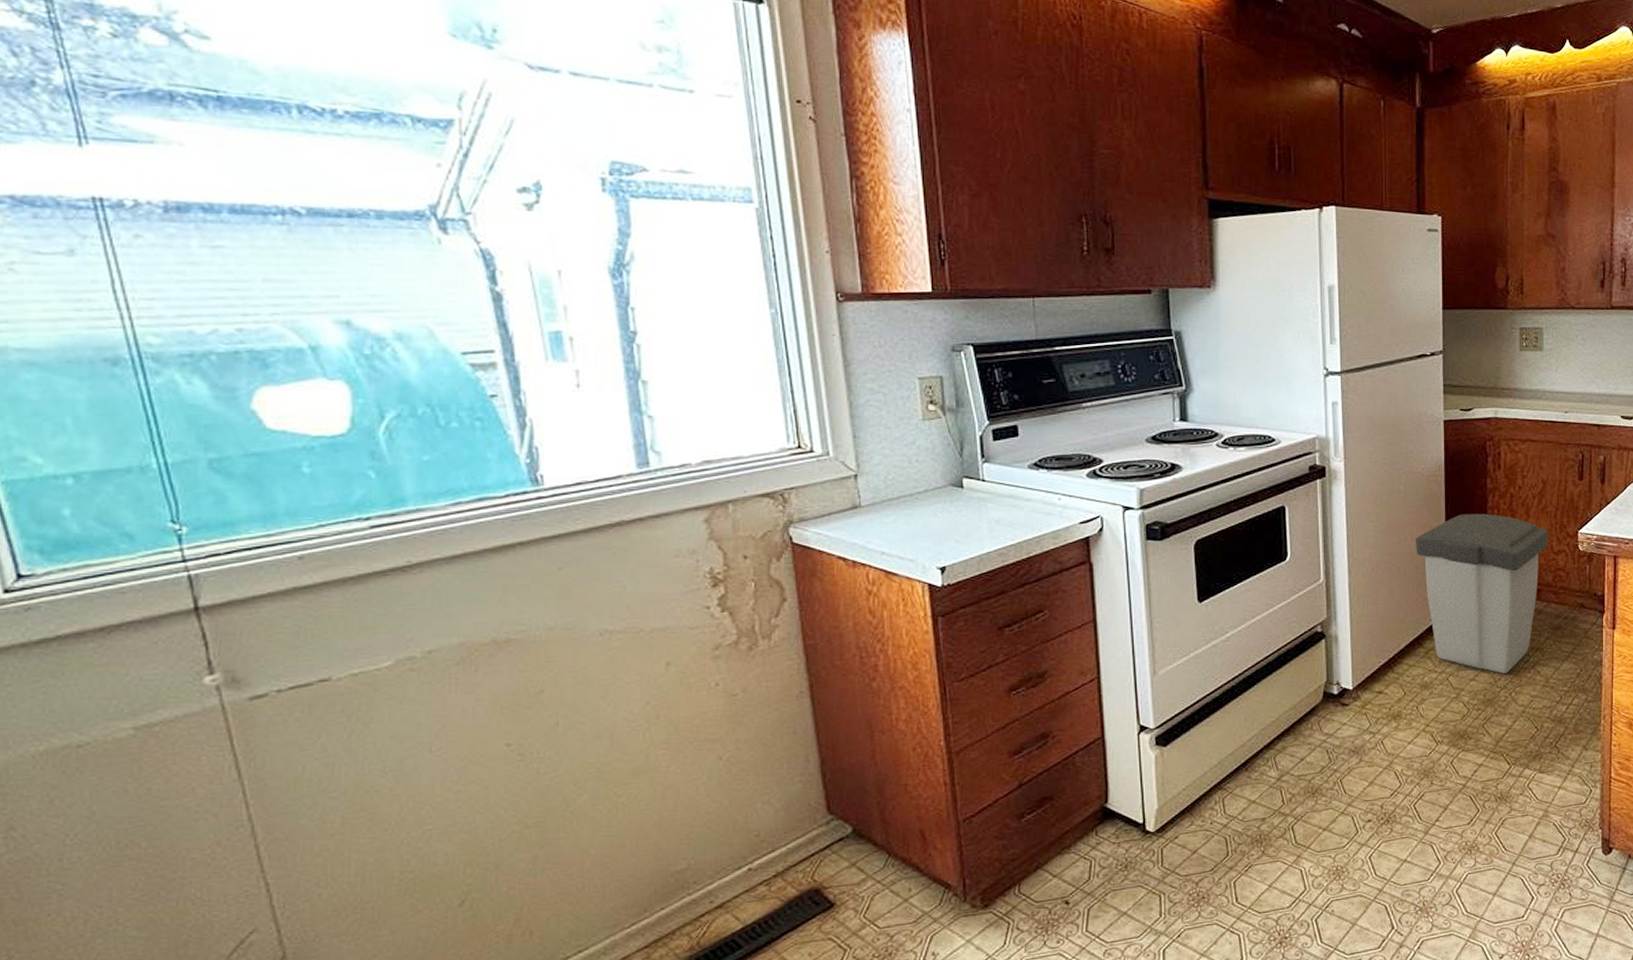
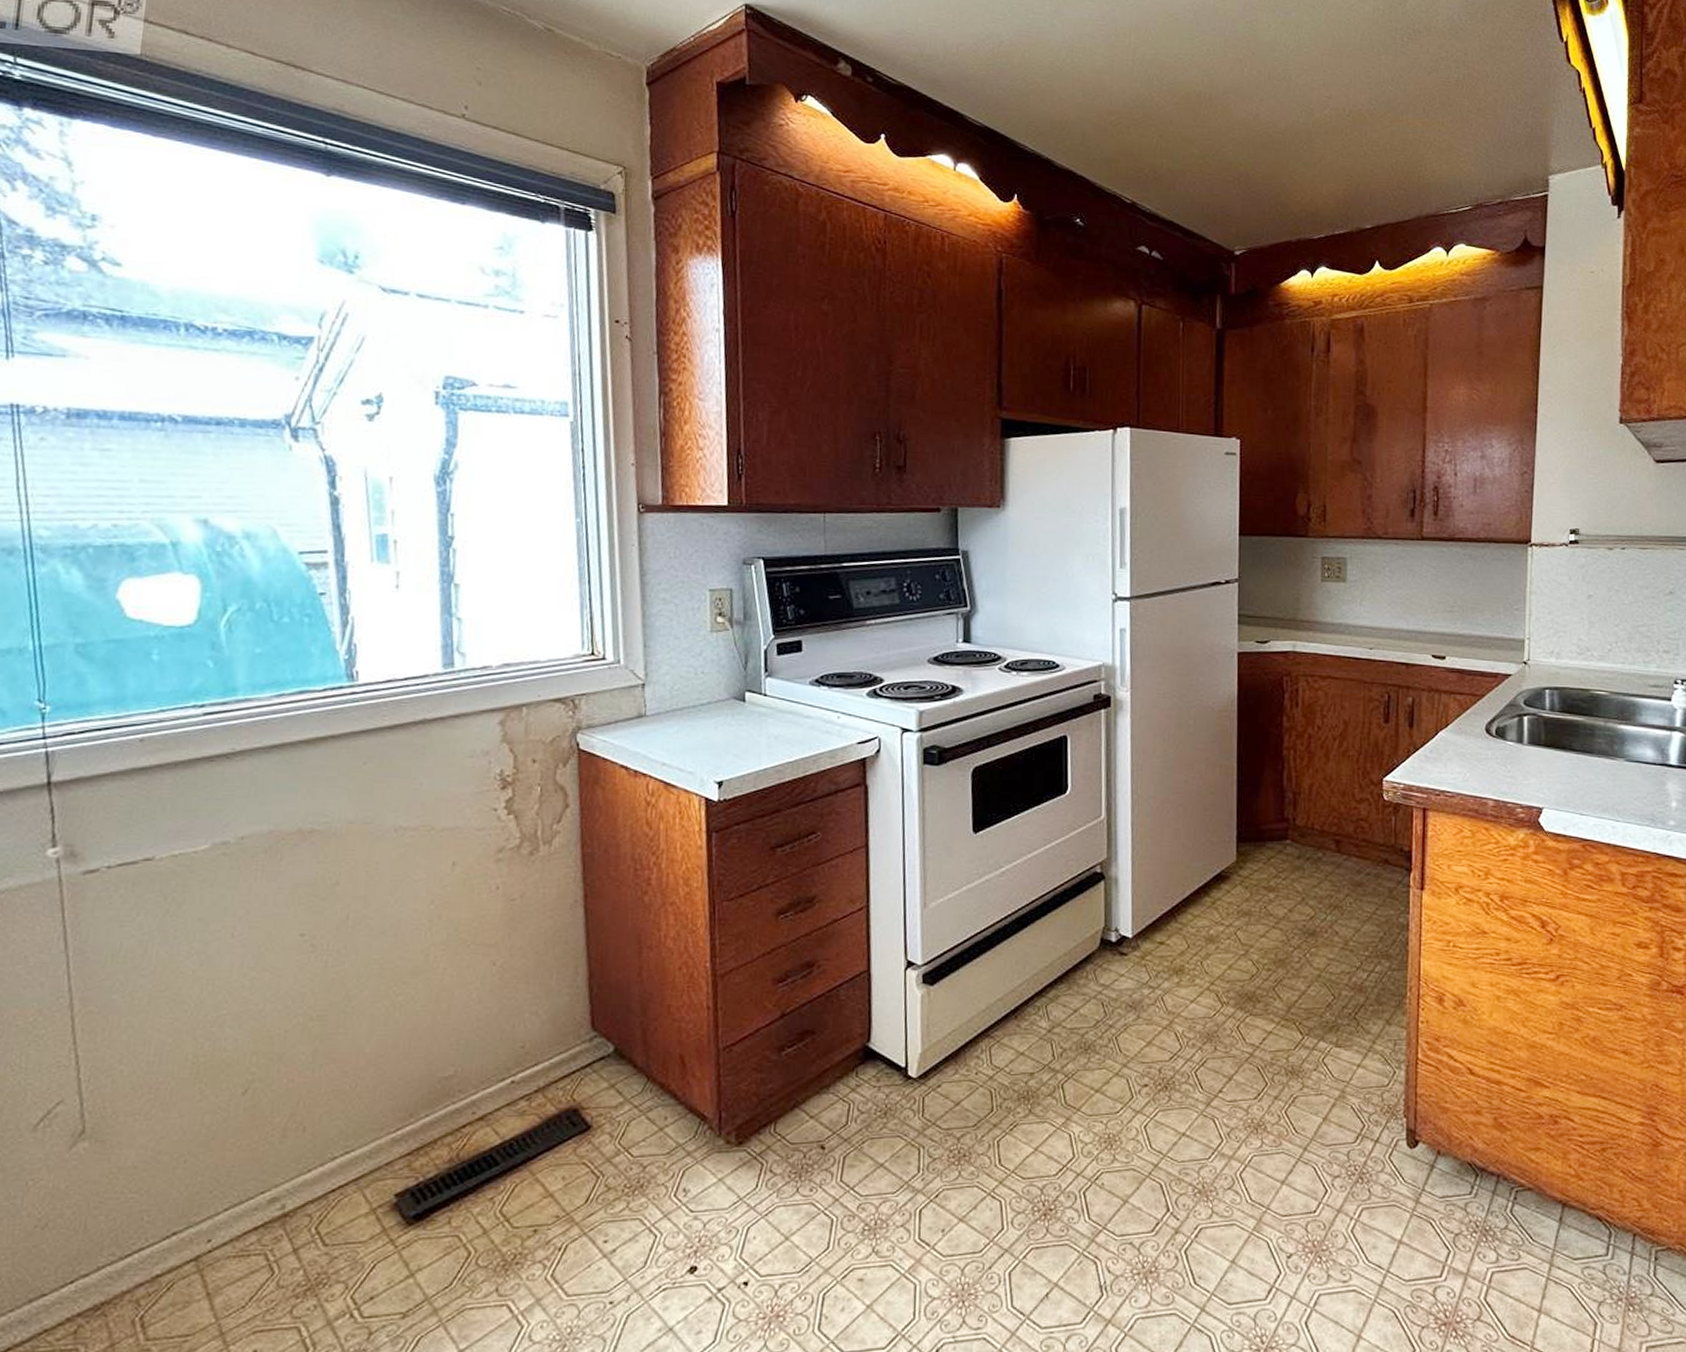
trash can: present [1416,513,1548,674] -> none [1204,753,1350,932]

